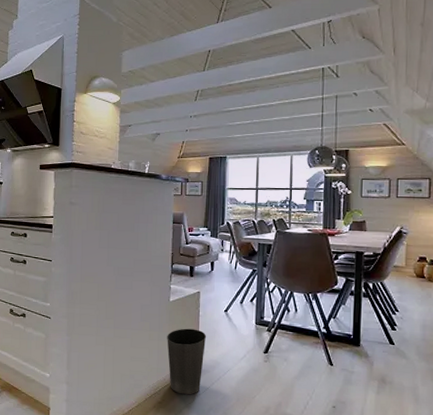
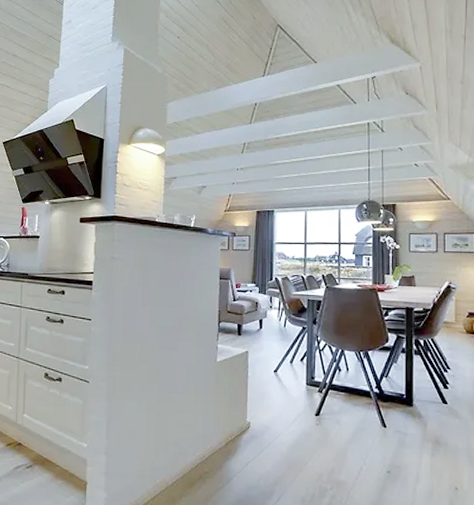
waste basket: present [167,328,207,395] -> none [214,390,256,463]

